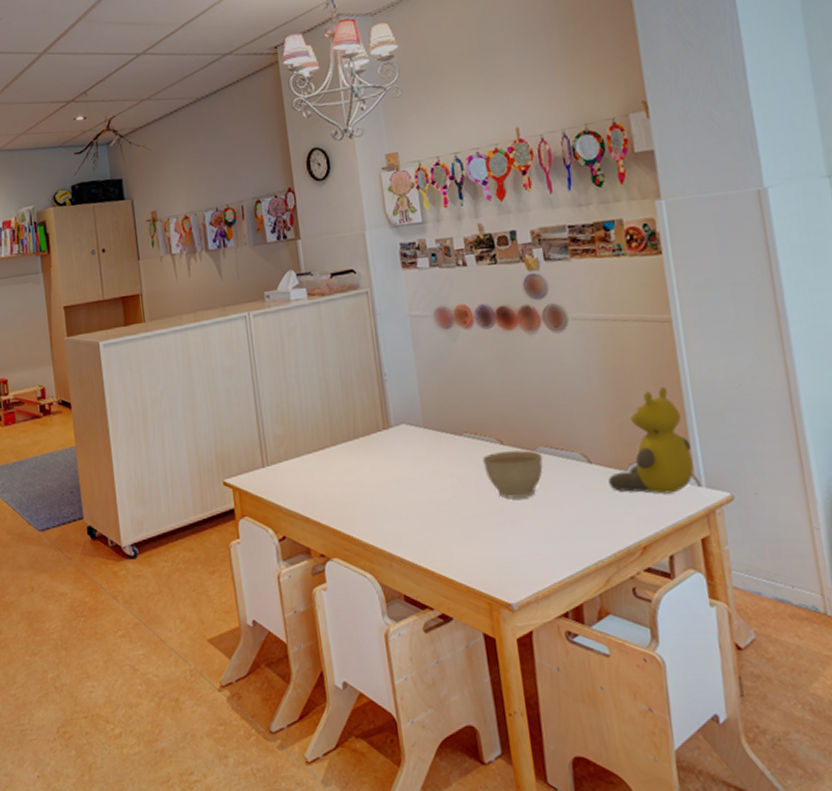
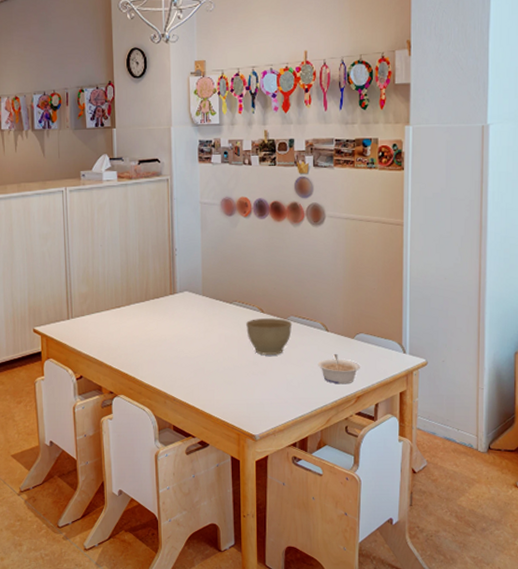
legume: none [583,491,642,532] -> present [317,353,360,385]
toy bear: present [608,386,694,494] -> none [339,275,402,358]

